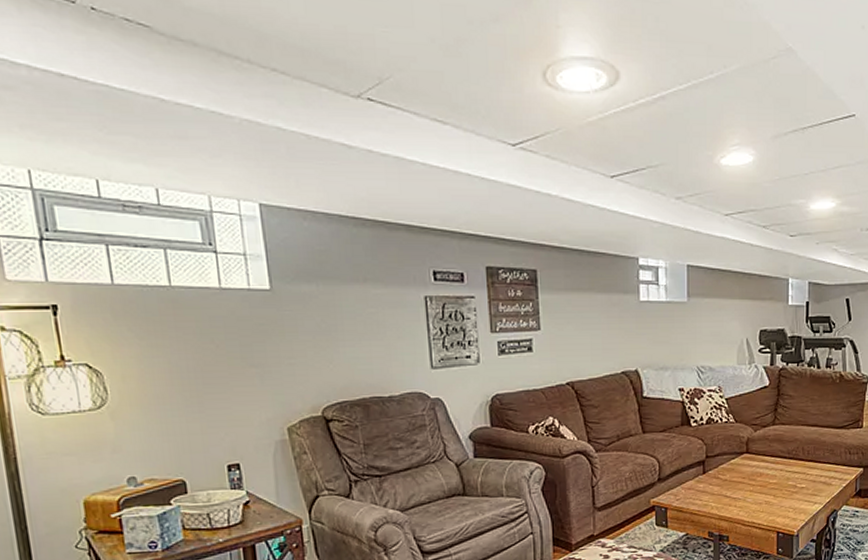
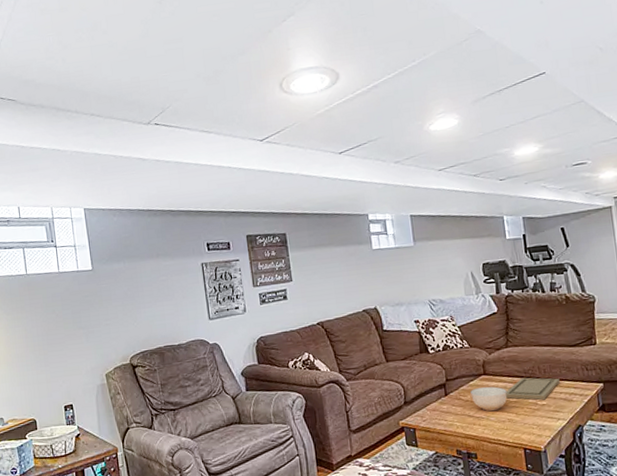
bowl: none [730,466,768,493] -> present [470,386,508,412]
tray: none [766,458,822,483] -> present [506,377,560,401]

